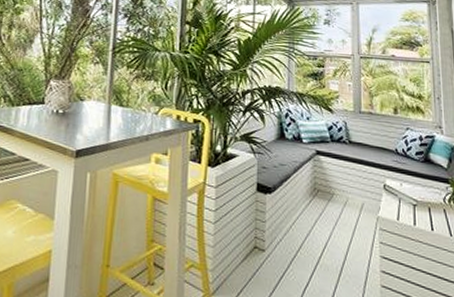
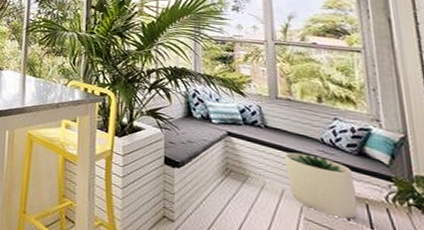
planter: none [365,165,422,224] -> present [284,152,358,219]

